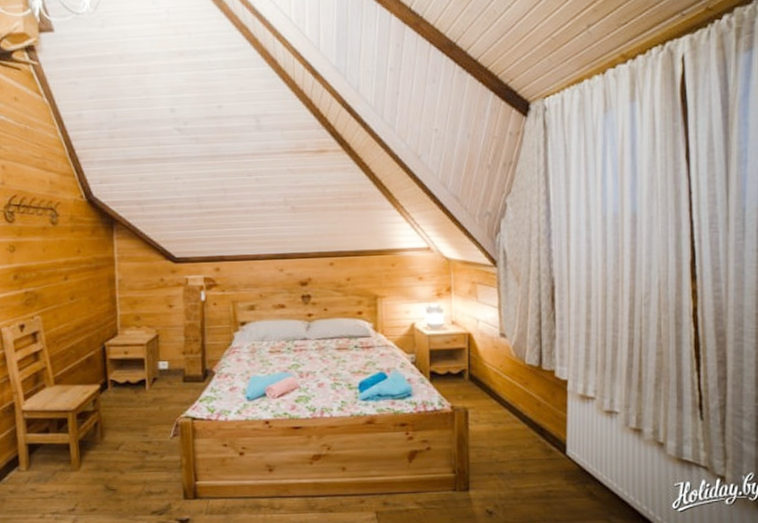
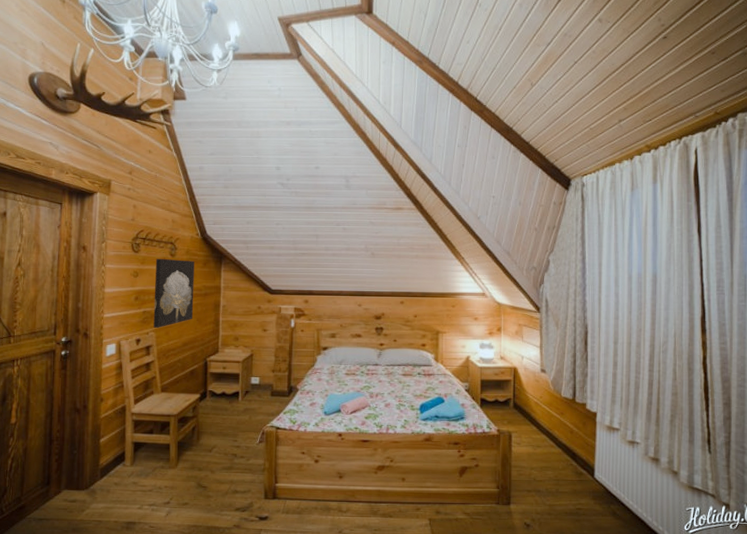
wall art: none [34,227,85,311] -> present [153,258,194,328]

